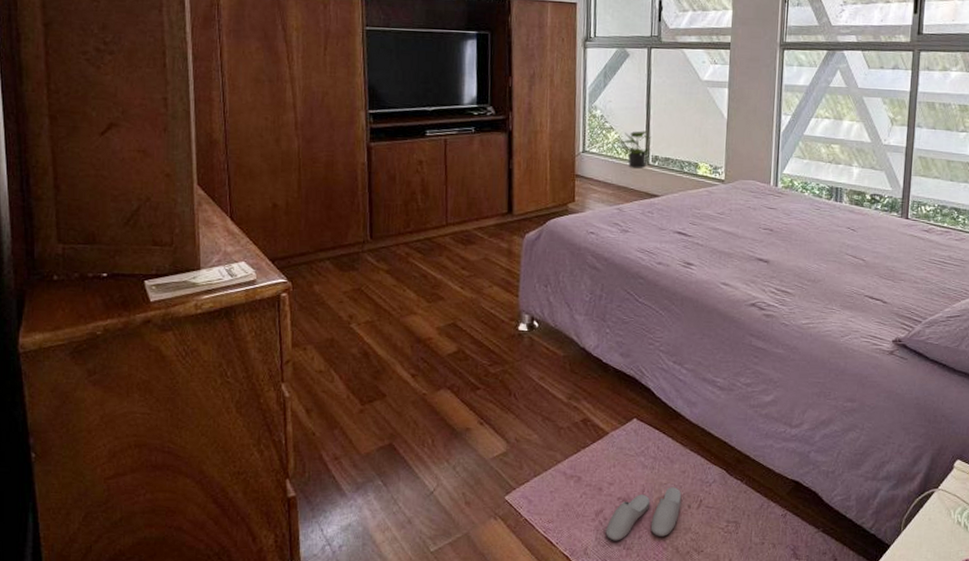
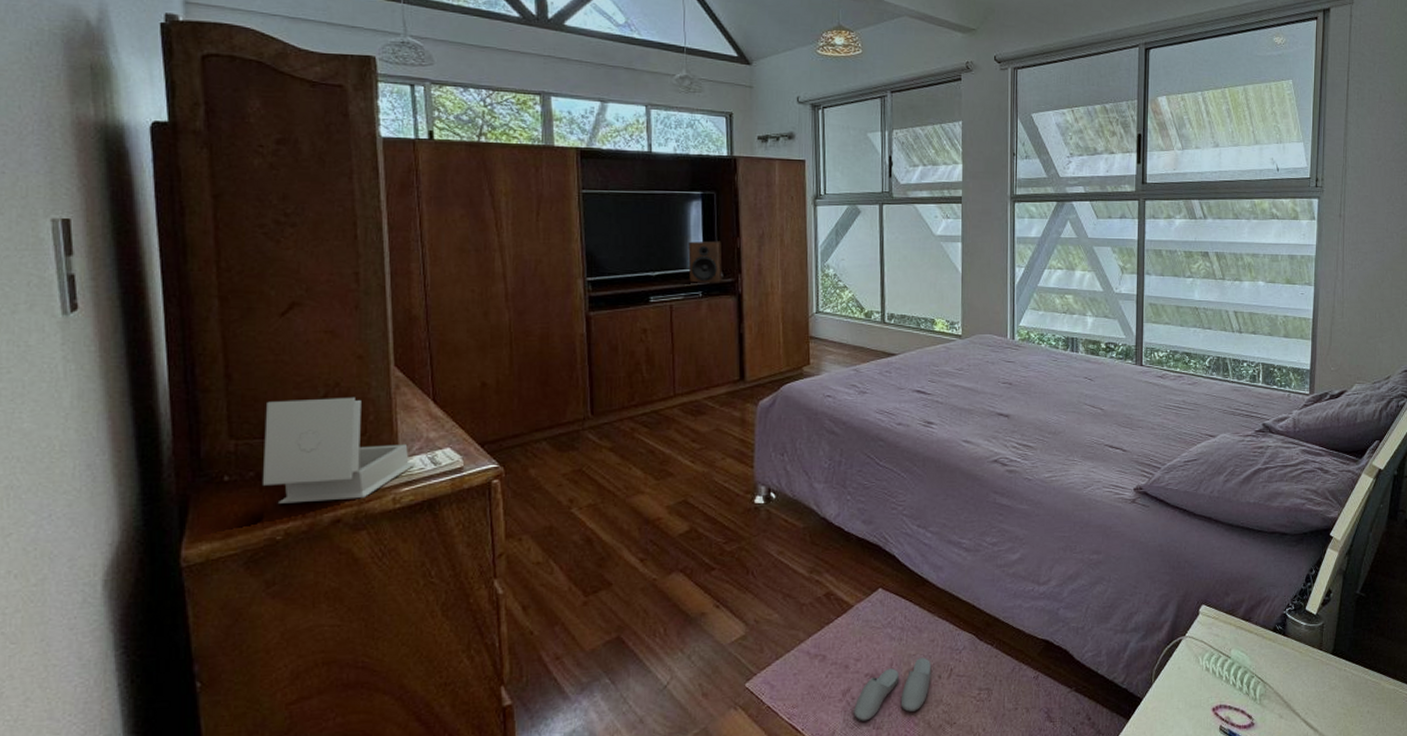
jewelry box: none [85,211,214,304] -> present [262,396,415,504]
speaker: none [462,79,495,120] -> present [688,241,723,284]
potted plant: present [619,131,652,169] -> none [854,288,886,327]

